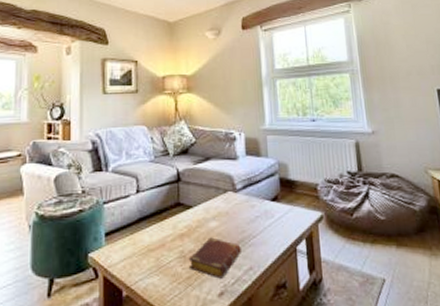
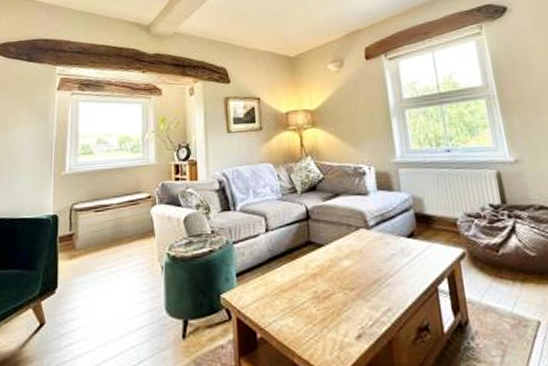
book: present [188,237,241,279] -> none [322,277,378,320]

